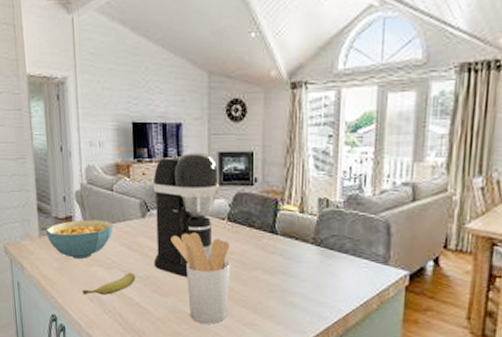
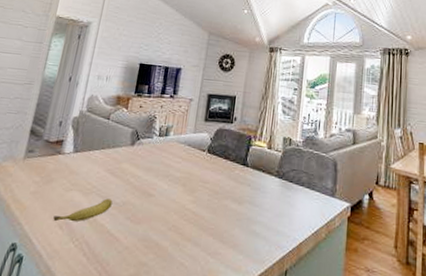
cereal bowl: present [45,219,114,260] -> none [31,144,103,184]
coffee maker: present [152,152,219,277] -> none [133,92,206,204]
utensil holder: present [170,232,230,324] -> none [153,161,207,254]

